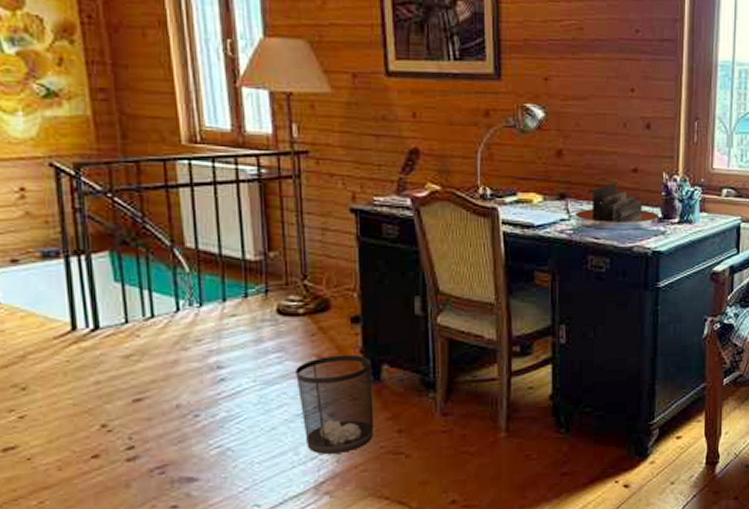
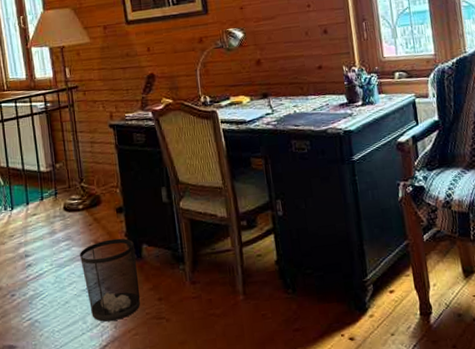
desk organizer: present [574,183,660,231] -> none [276,80,346,119]

